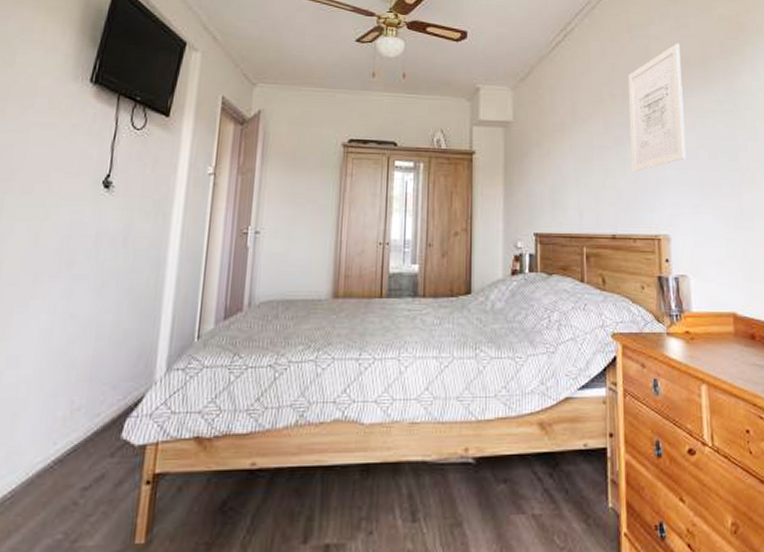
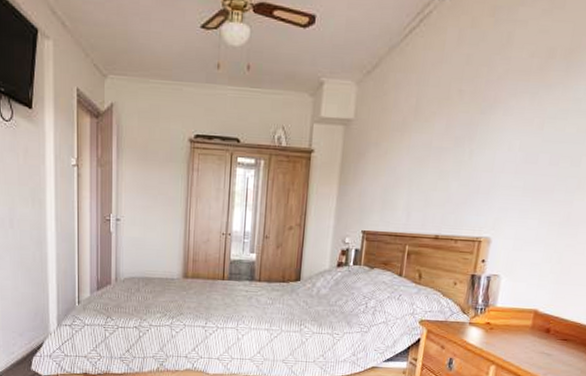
wall art: present [628,43,686,173] -> none [466,29,549,176]

